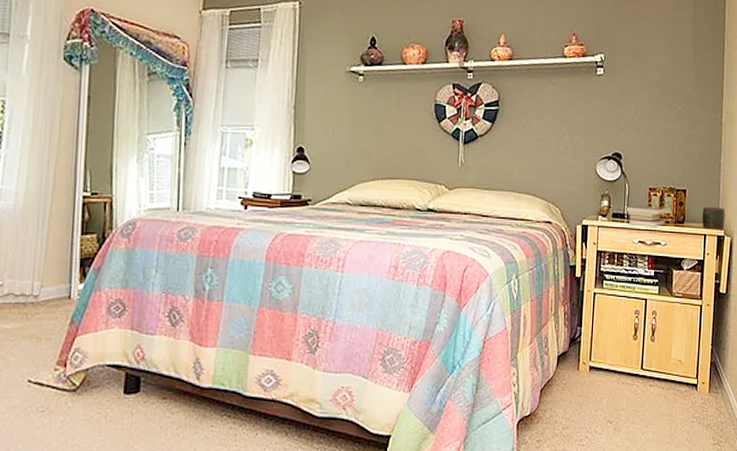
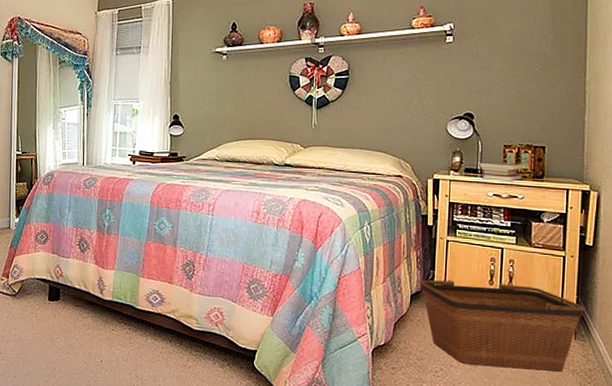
bicycle basket: none [567,337,718,430] -> present [419,280,585,372]
mug: present [701,206,725,231] -> none [563,162,591,186]

